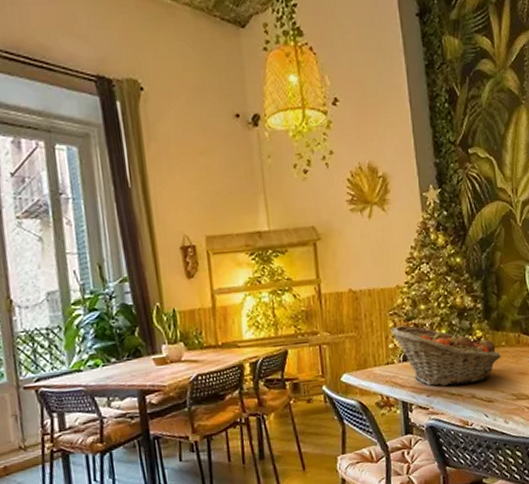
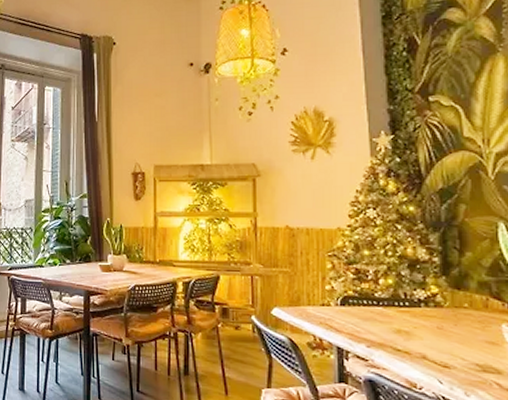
fruit basket: present [391,325,501,387] -> none [329,268,462,343]

